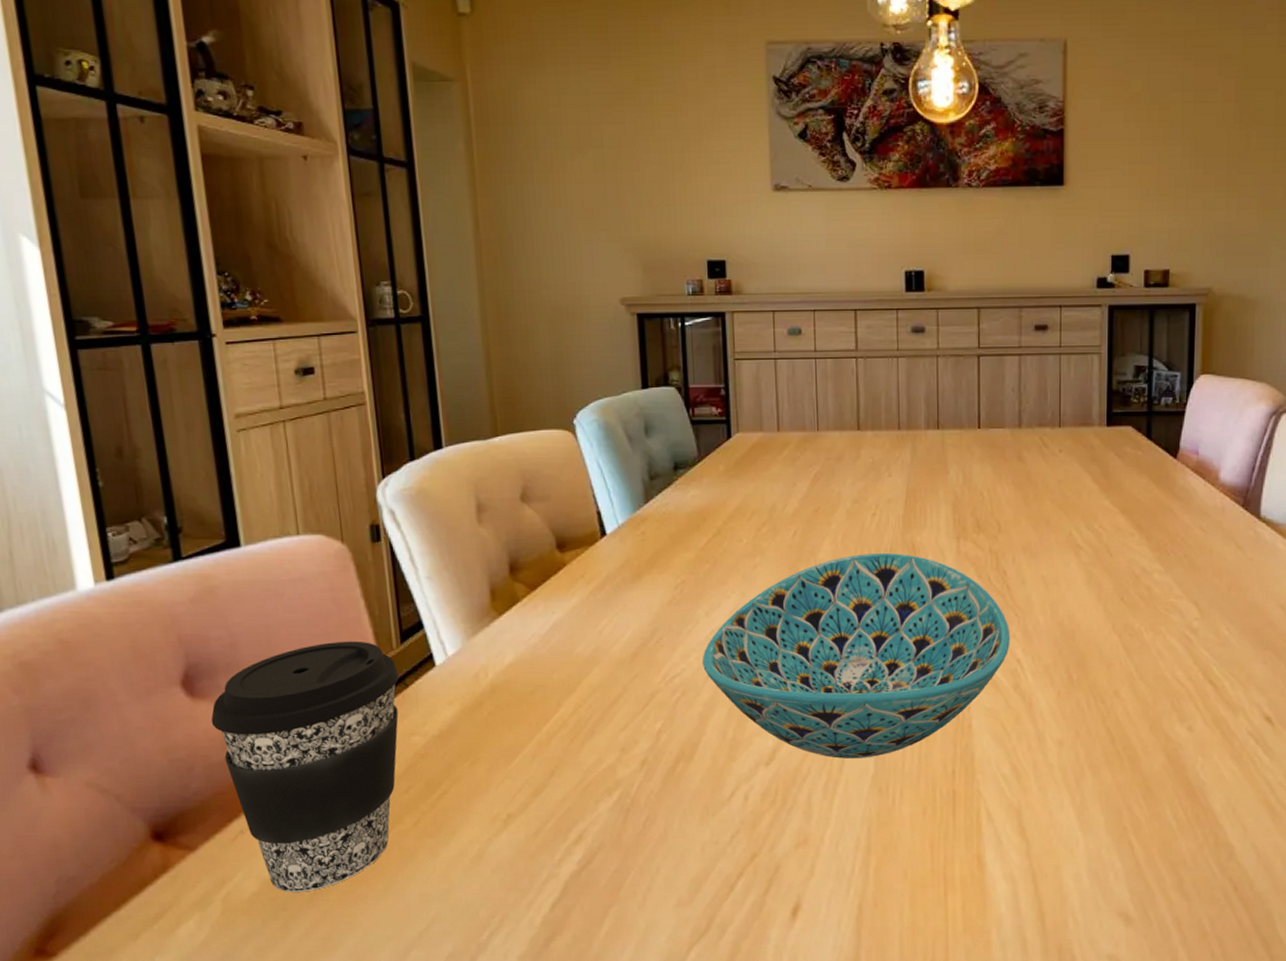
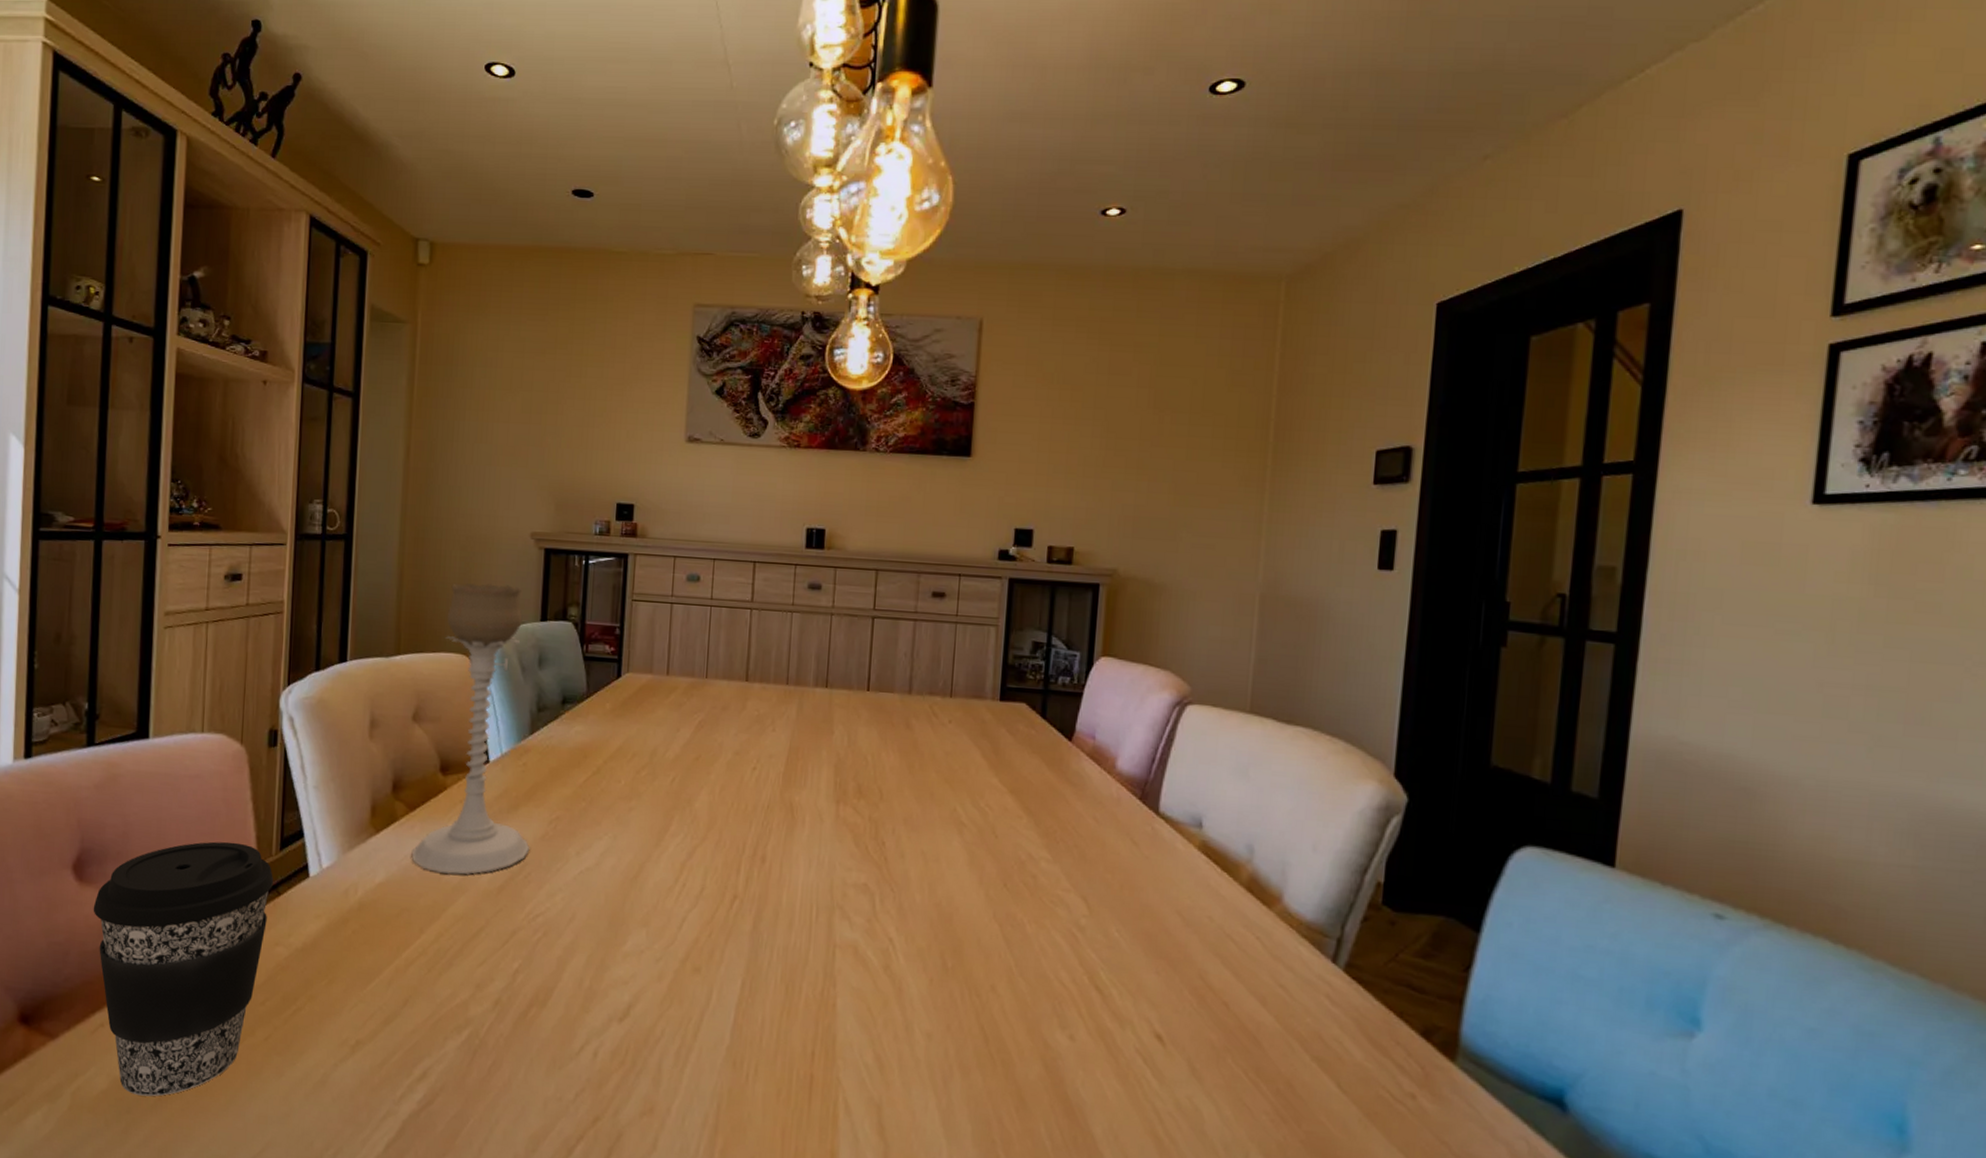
candle holder: none [538,355,659,648] -> present [411,583,530,875]
bowl: present [703,552,1010,759] -> none [567,808,884,1027]

